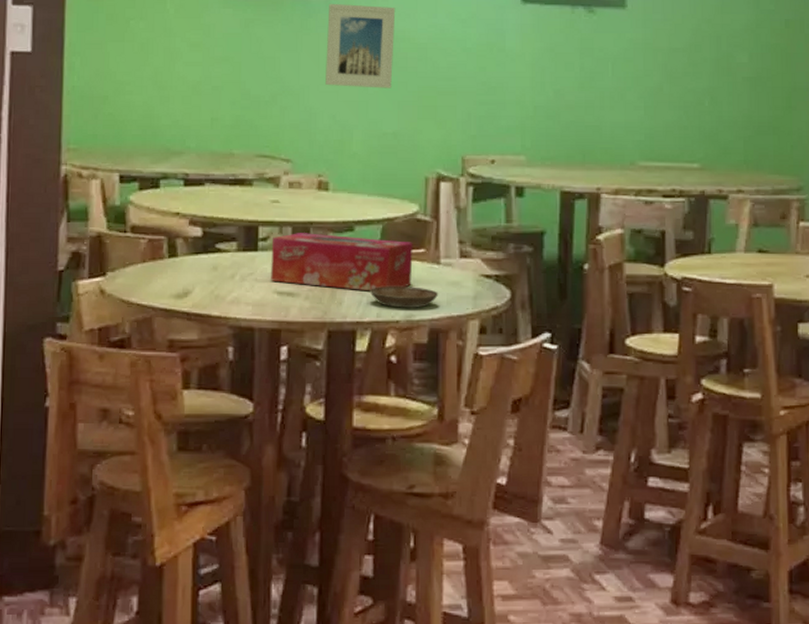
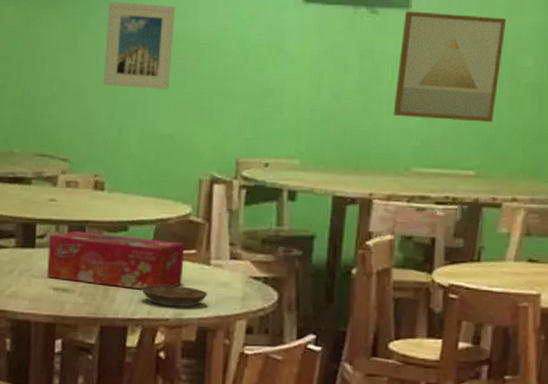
wall art: none [615,10,719,116] -> present [393,11,506,122]

